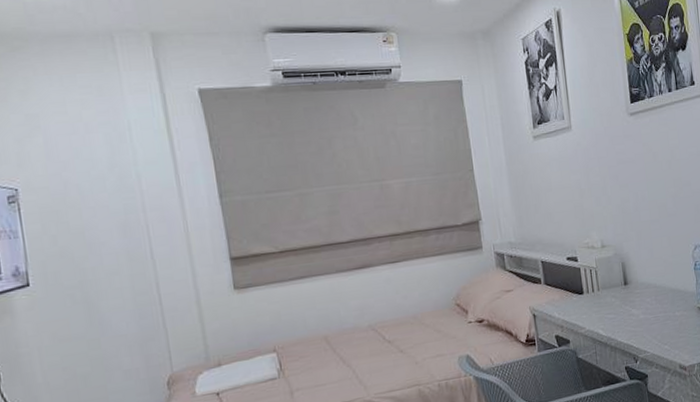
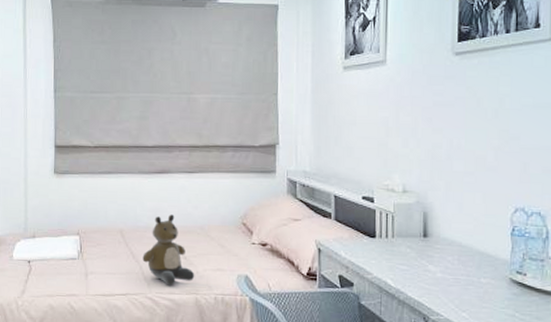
bear: none [354,309,415,384] -> present [142,214,195,286]

